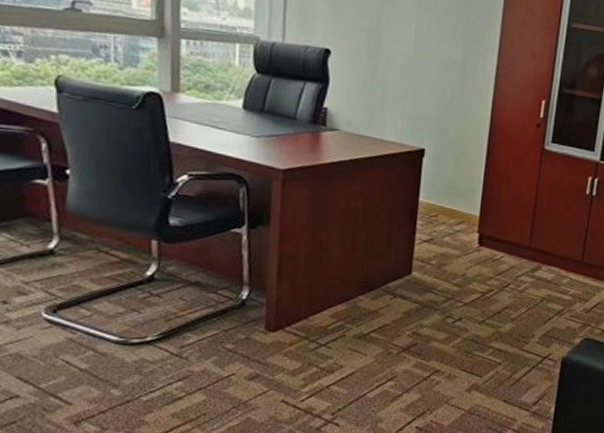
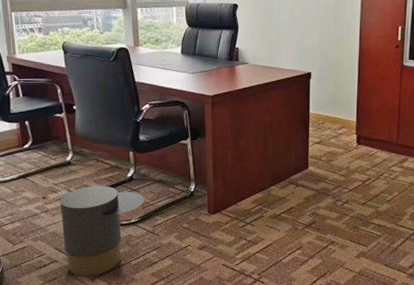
trash can: none [31,287,170,418] -> present [60,186,145,276]

